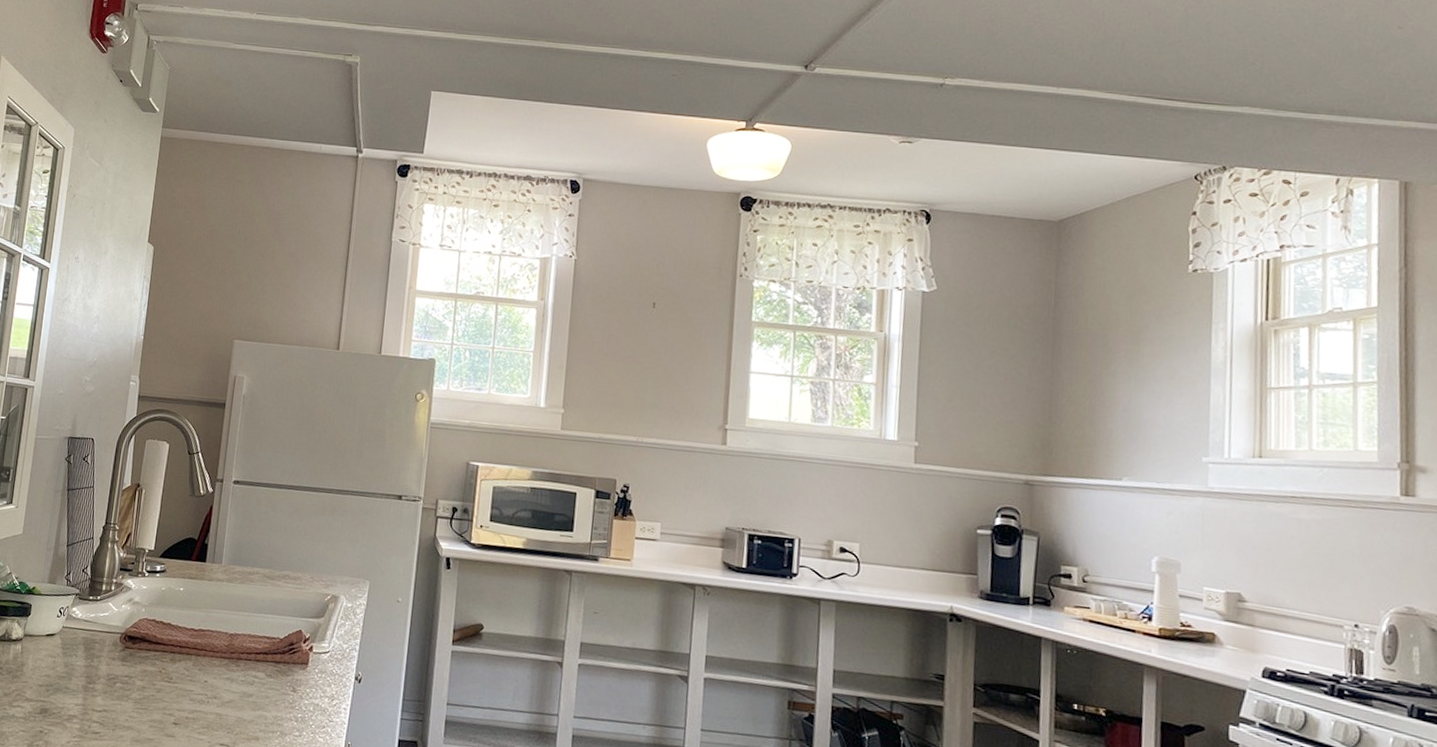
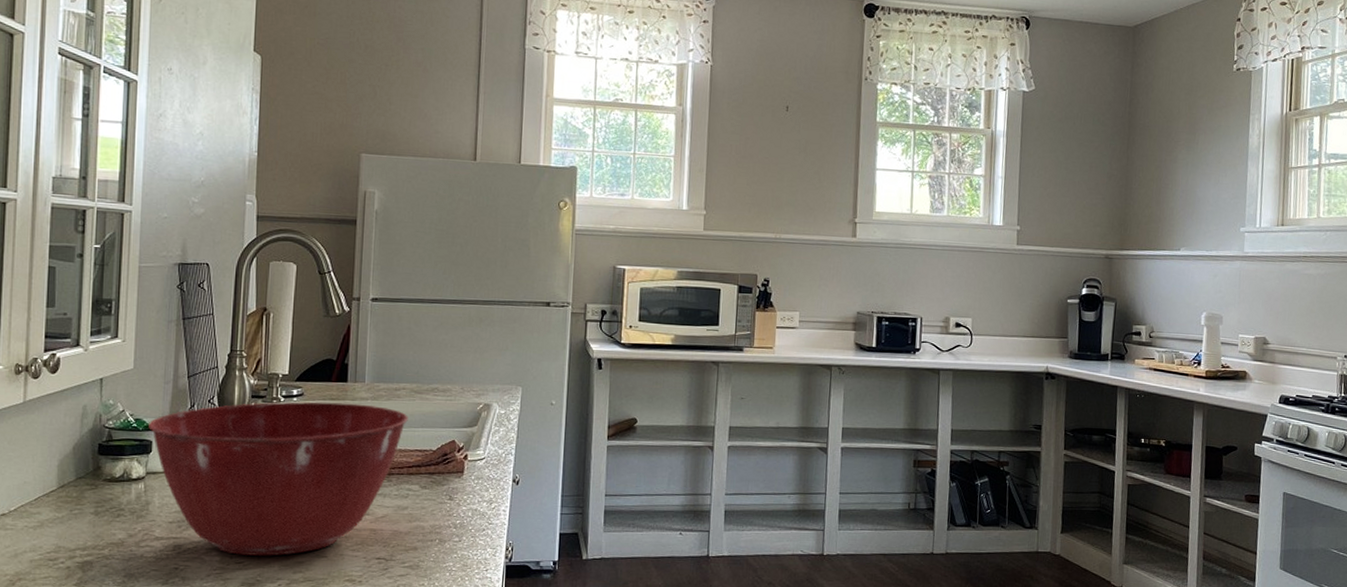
mixing bowl: none [30,575,259,731] -> present [149,401,408,556]

